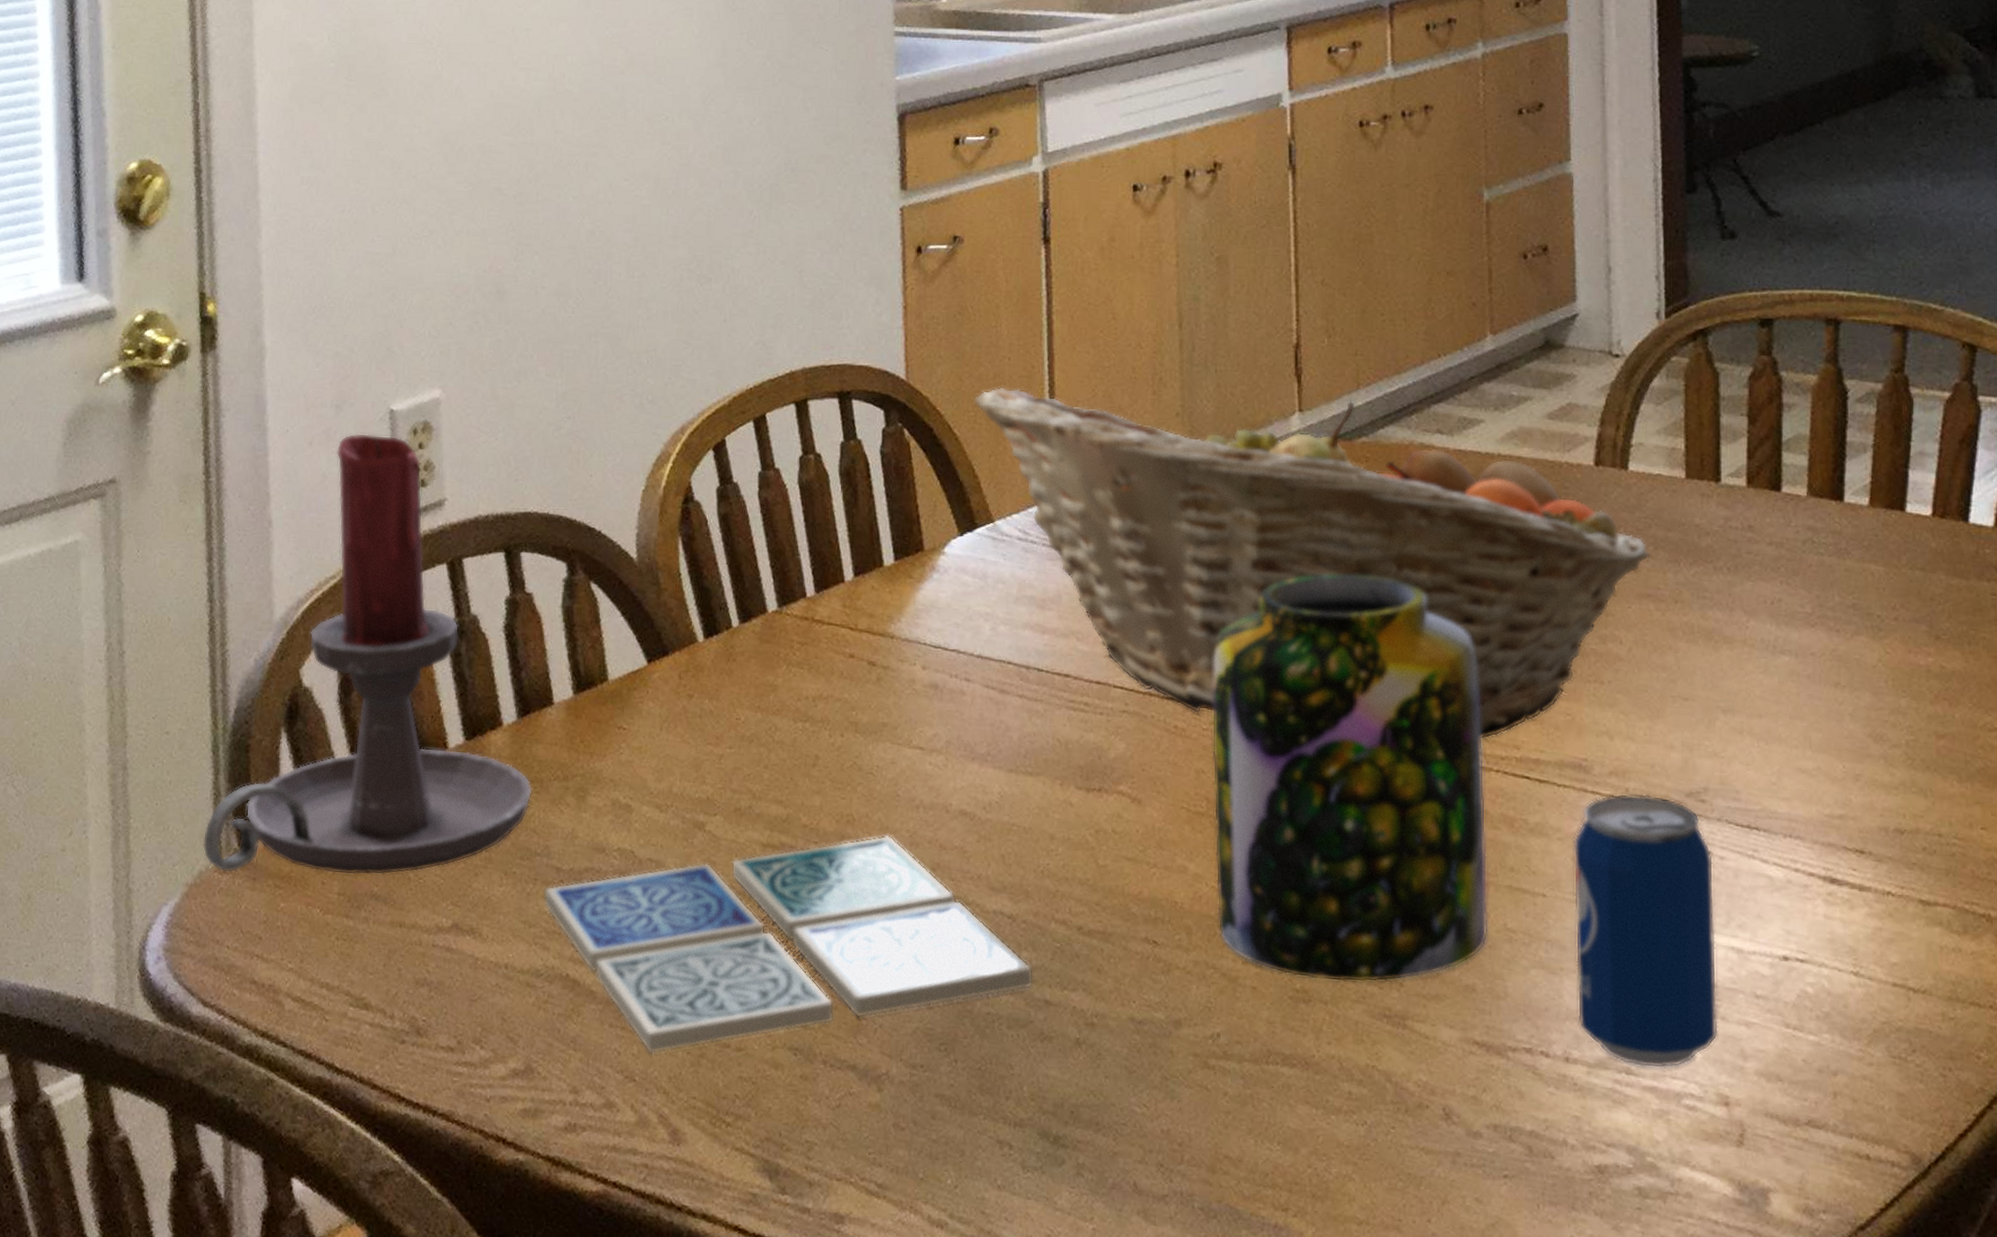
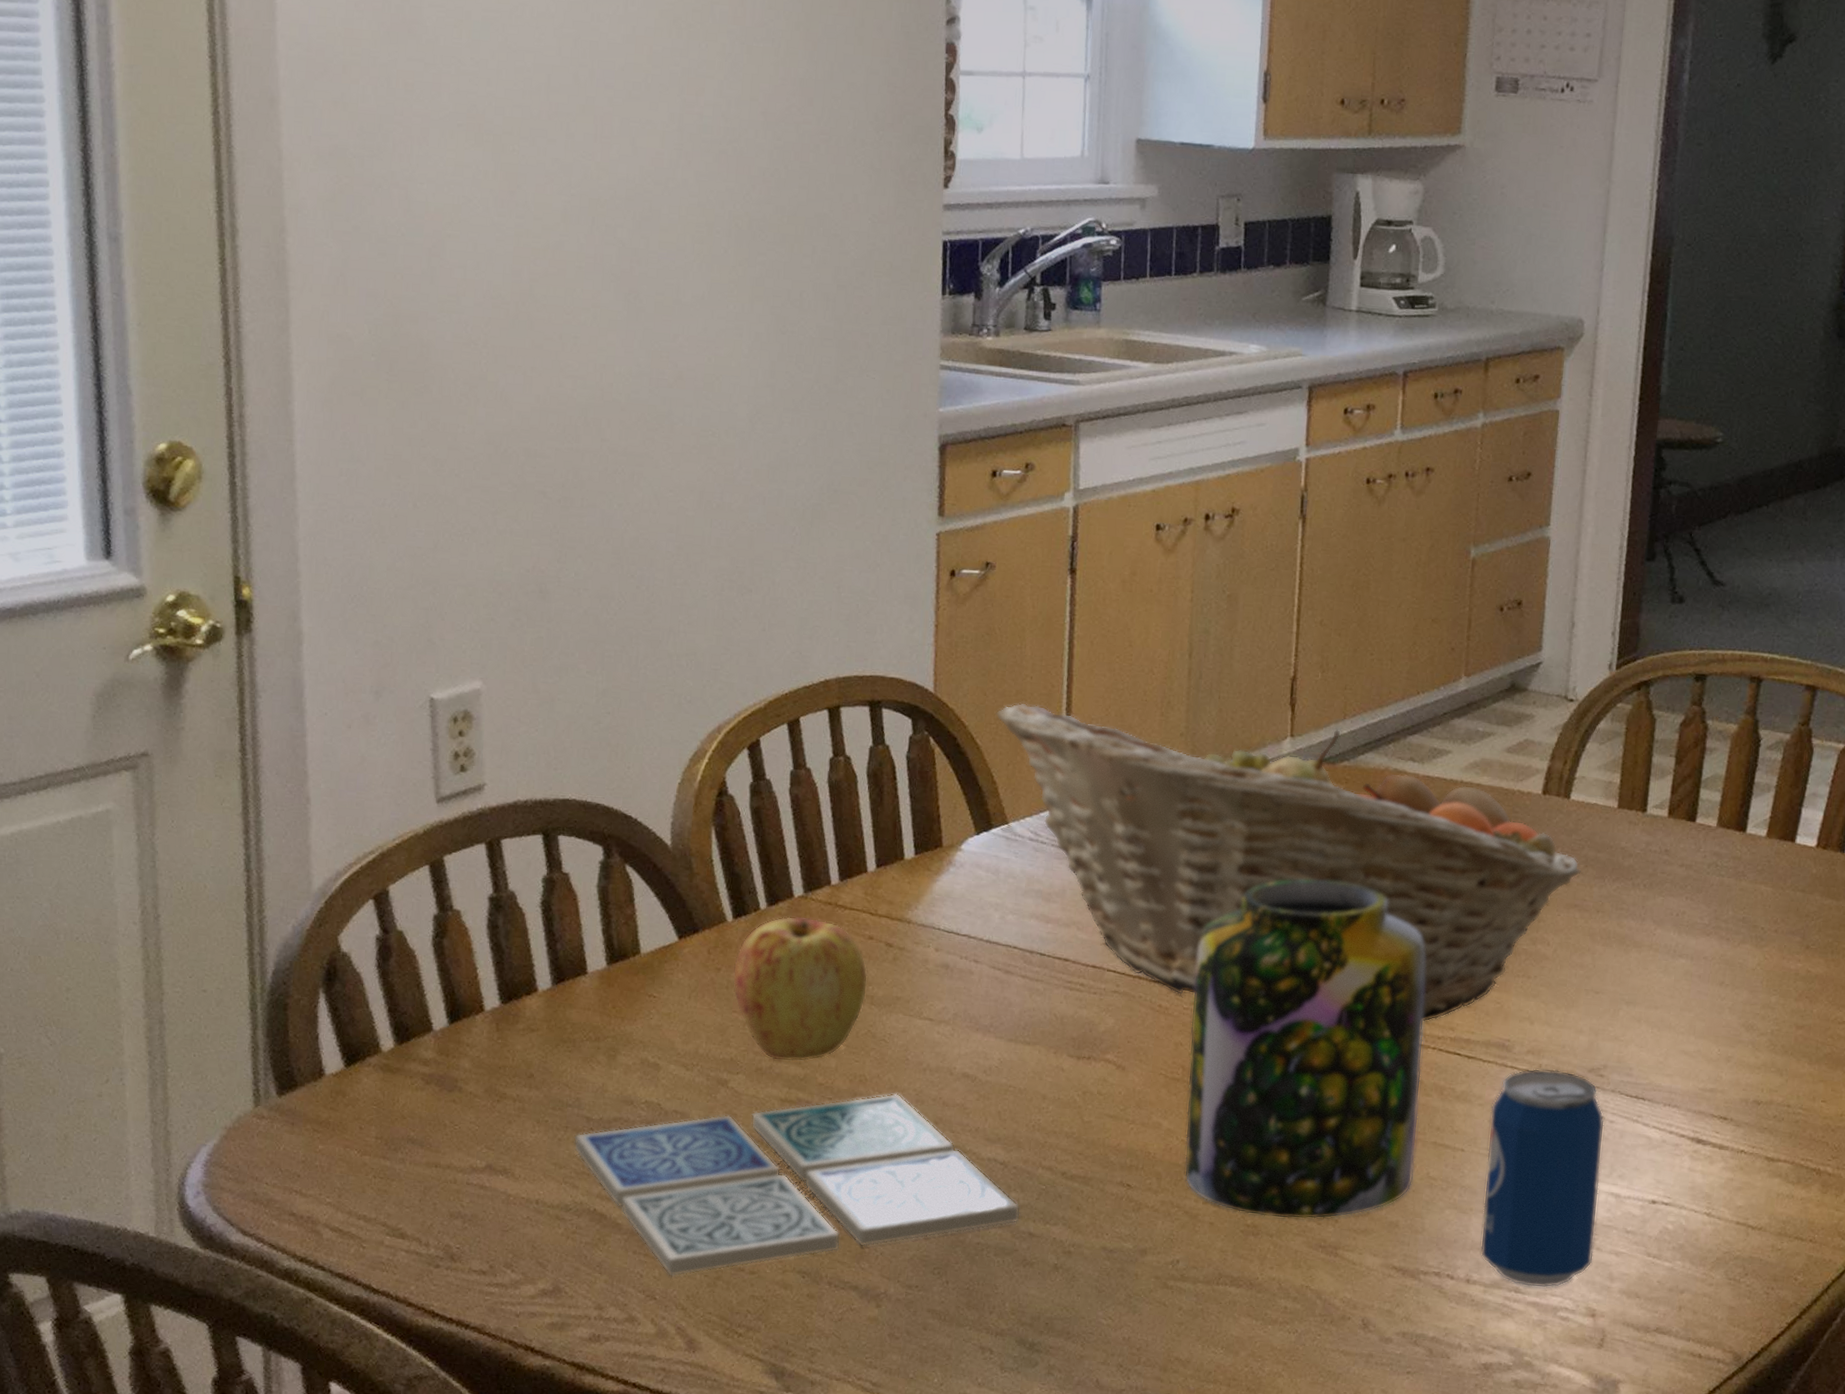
candle holder: present [202,433,533,875] -> none [241,719,565,1122]
apple: none [705,634,851,801] -> present [732,916,868,1062]

